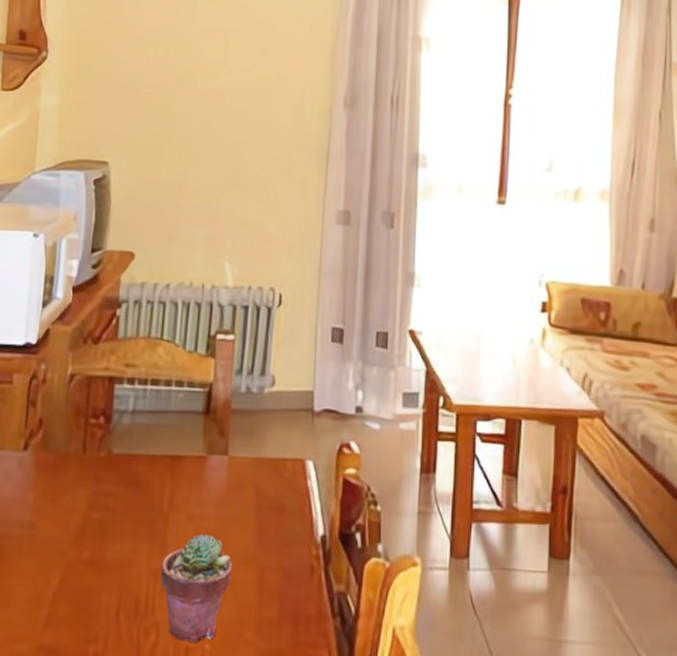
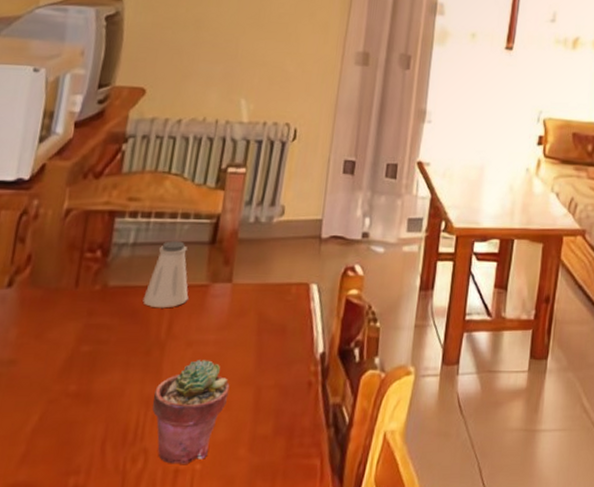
saltshaker: none [145,409,188,479] -> present [143,241,189,308]

